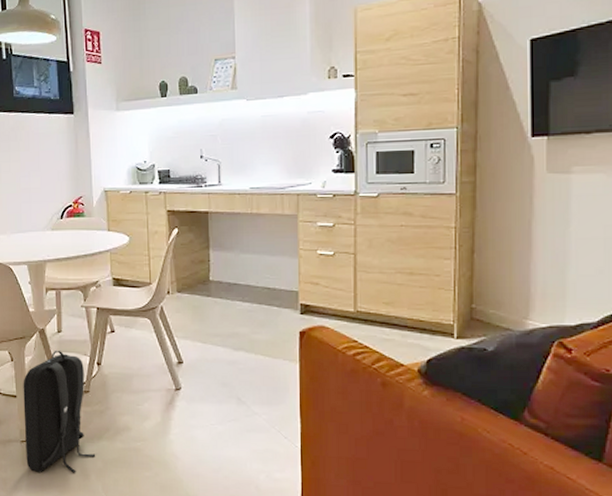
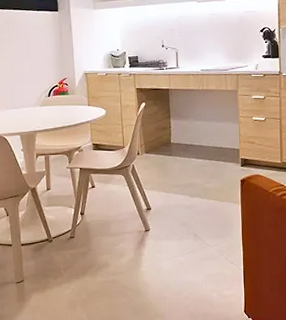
backpack: present [23,350,96,473] -> none [17,204,81,307]

